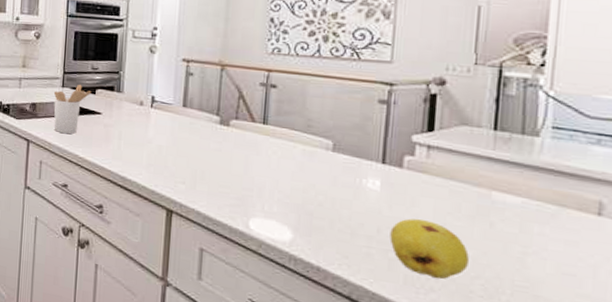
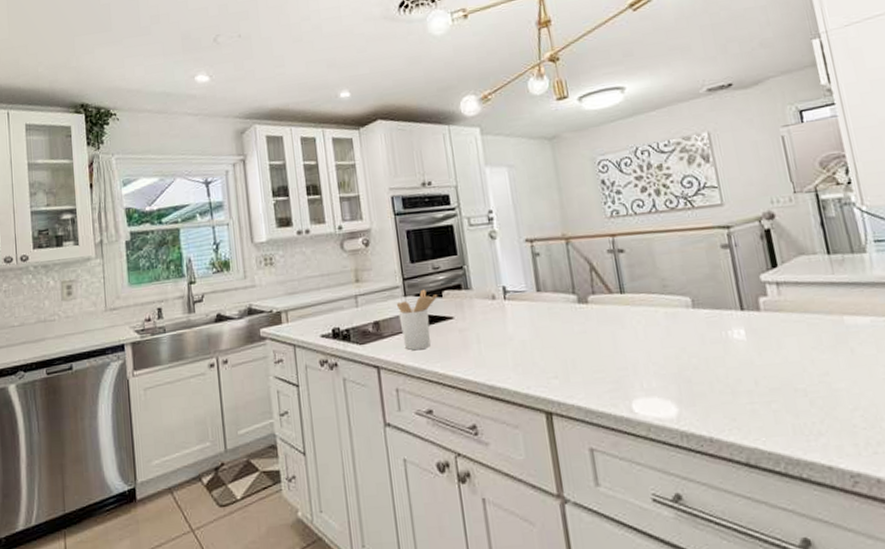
fruit: present [390,218,469,279] -> none [766,360,845,421]

